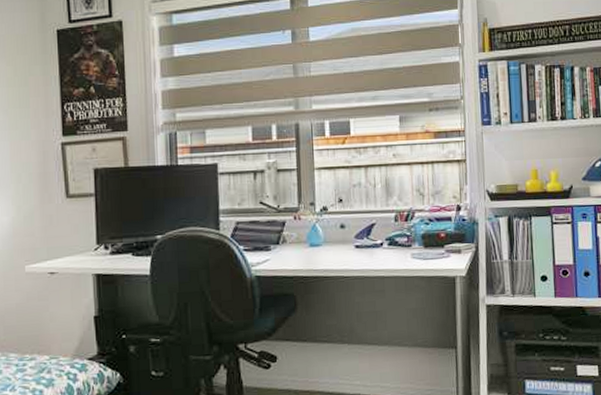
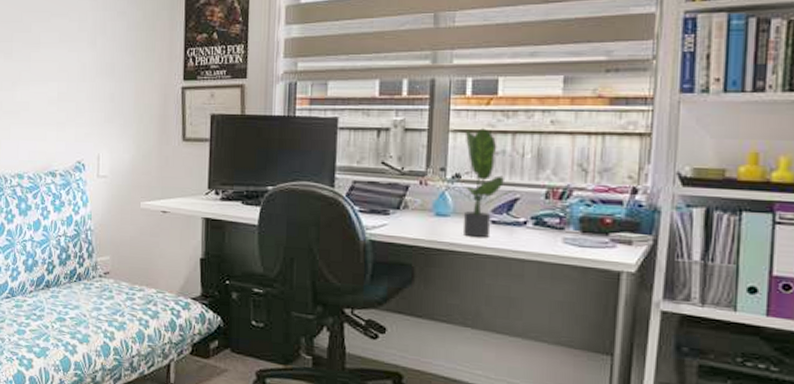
potted plant: none [322,164,371,262] -> present [453,127,515,237]

